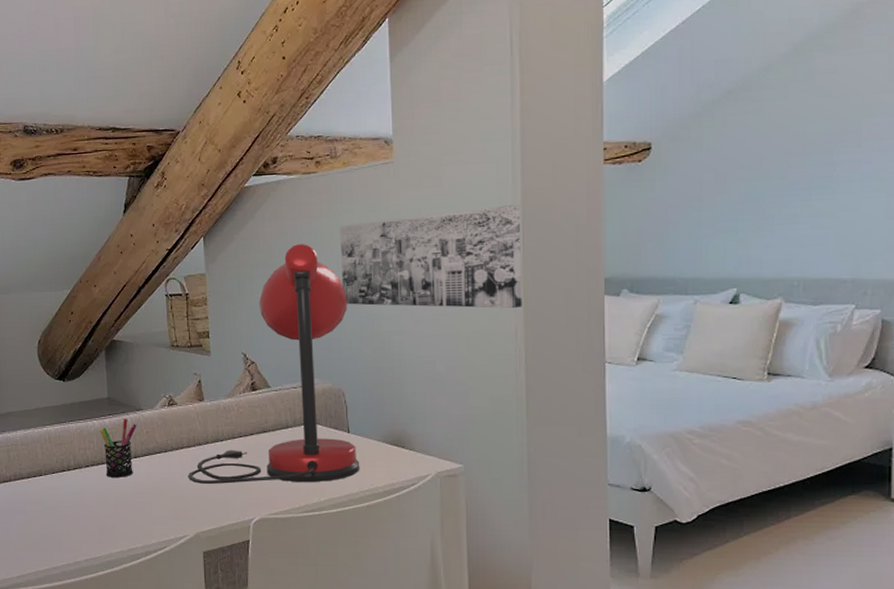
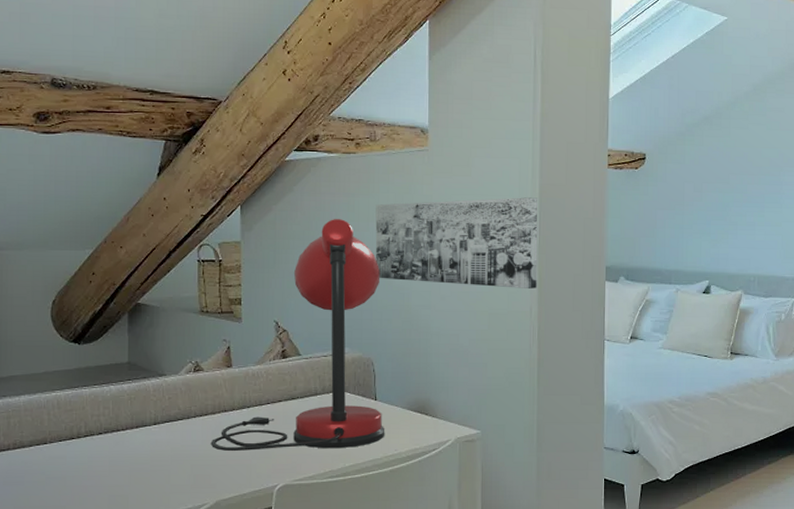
pen holder: present [100,418,137,478] -> none [117,383,159,445]

